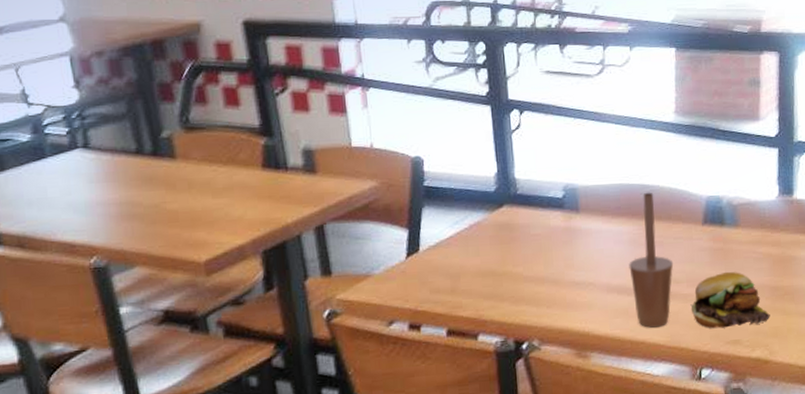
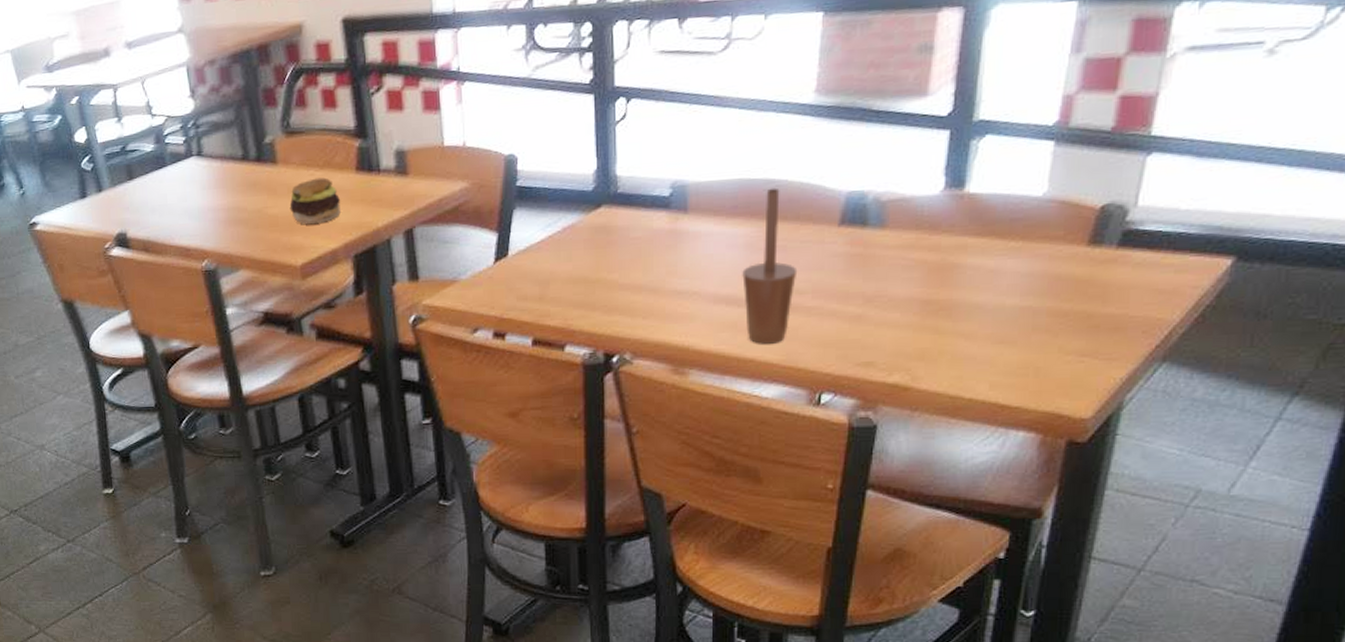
burger: none [190,173,247,221] -> present [289,177,341,225]
burger: present [690,271,770,328] -> none [814,281,917,348]

